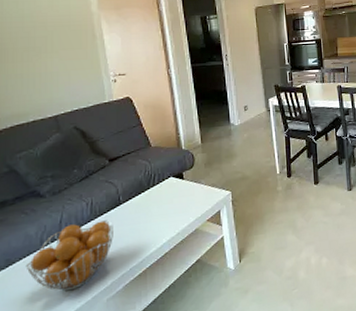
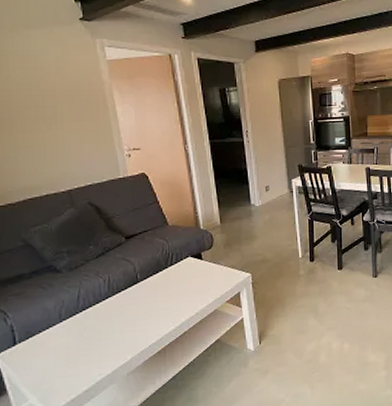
fruit basket: present [25,219,113,292] -> none [45,296,132,365]

